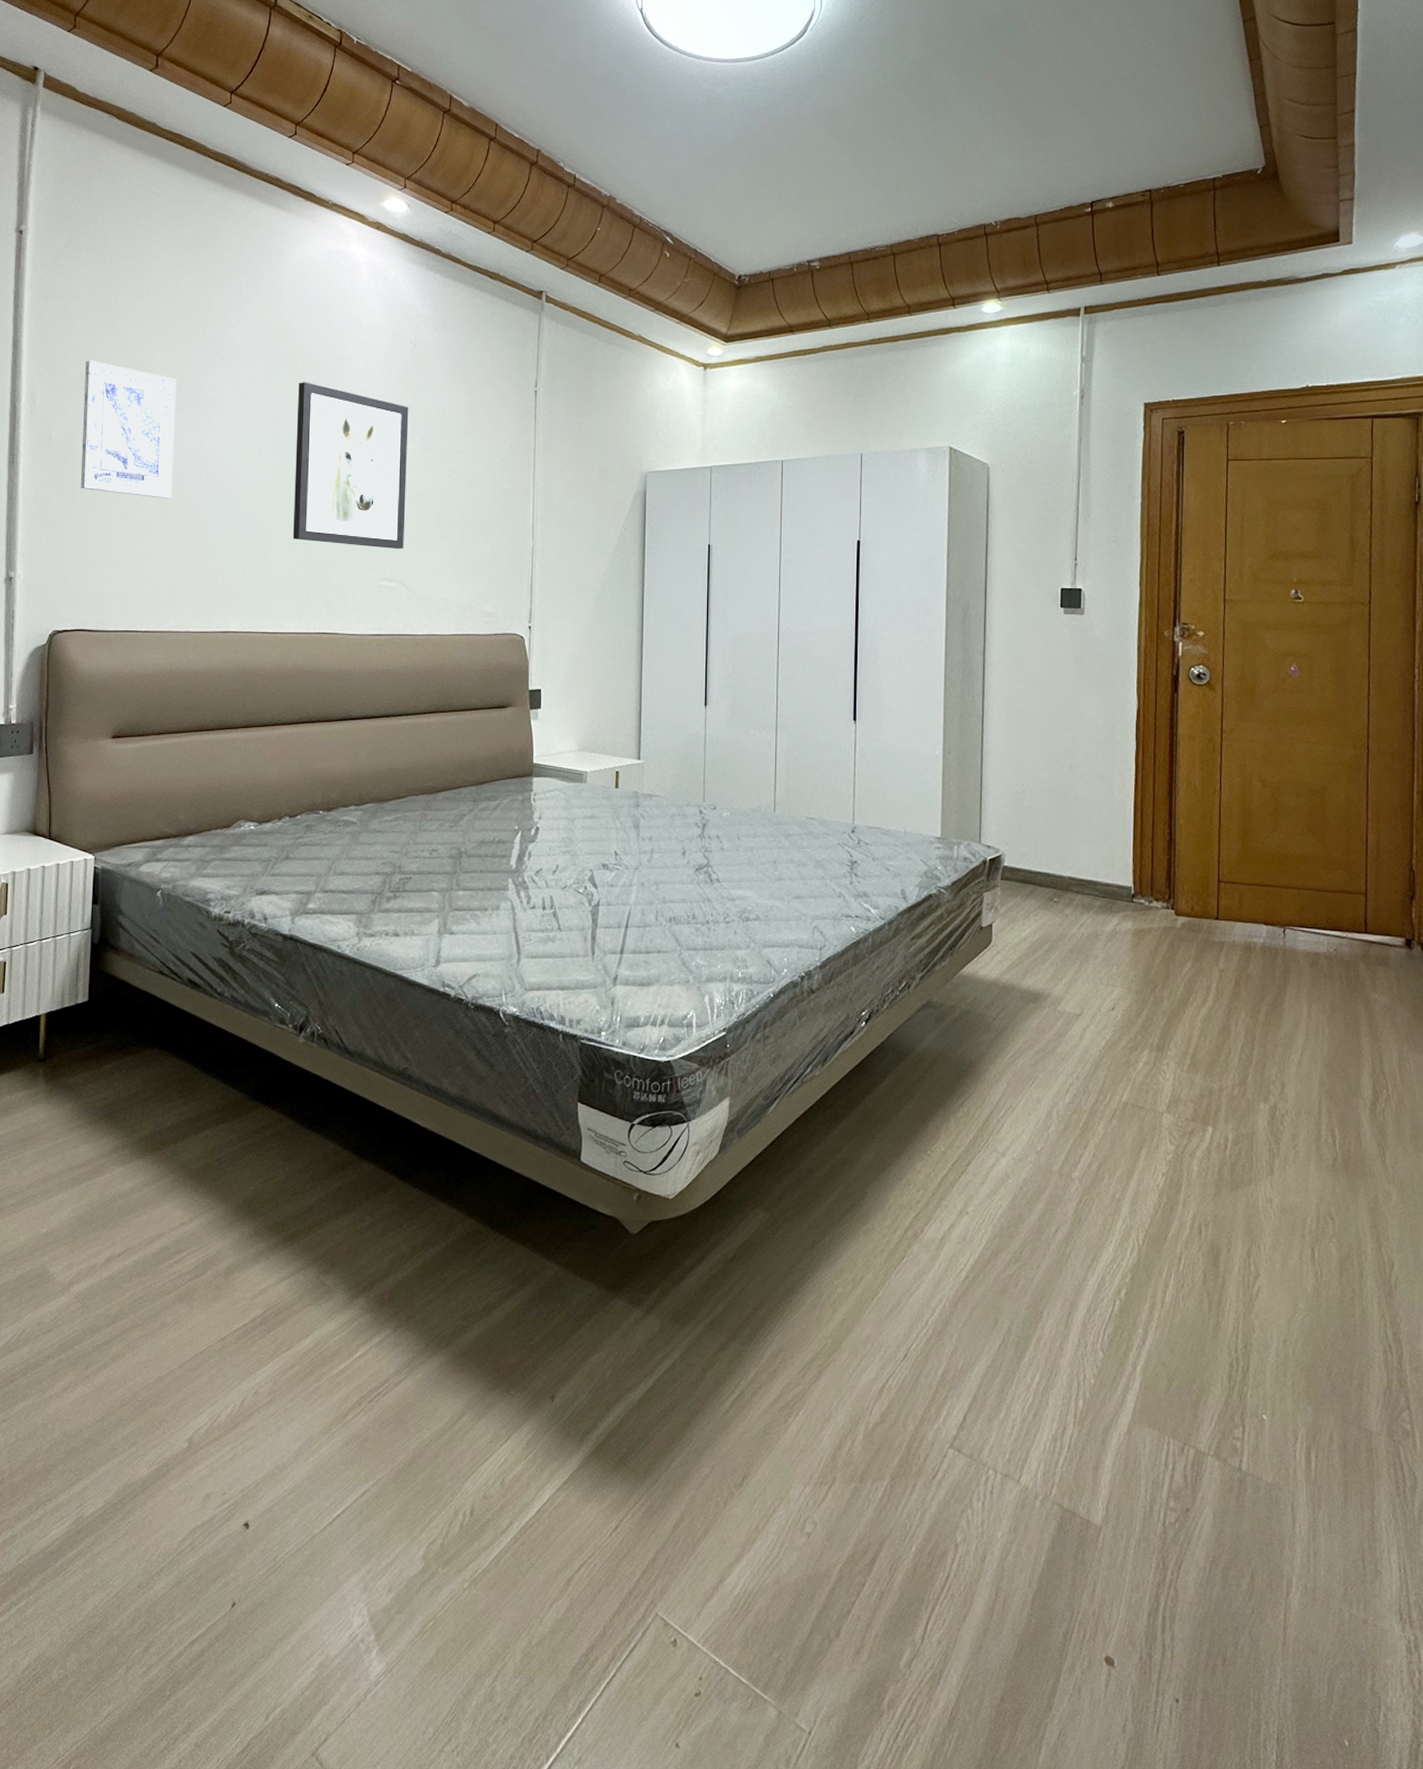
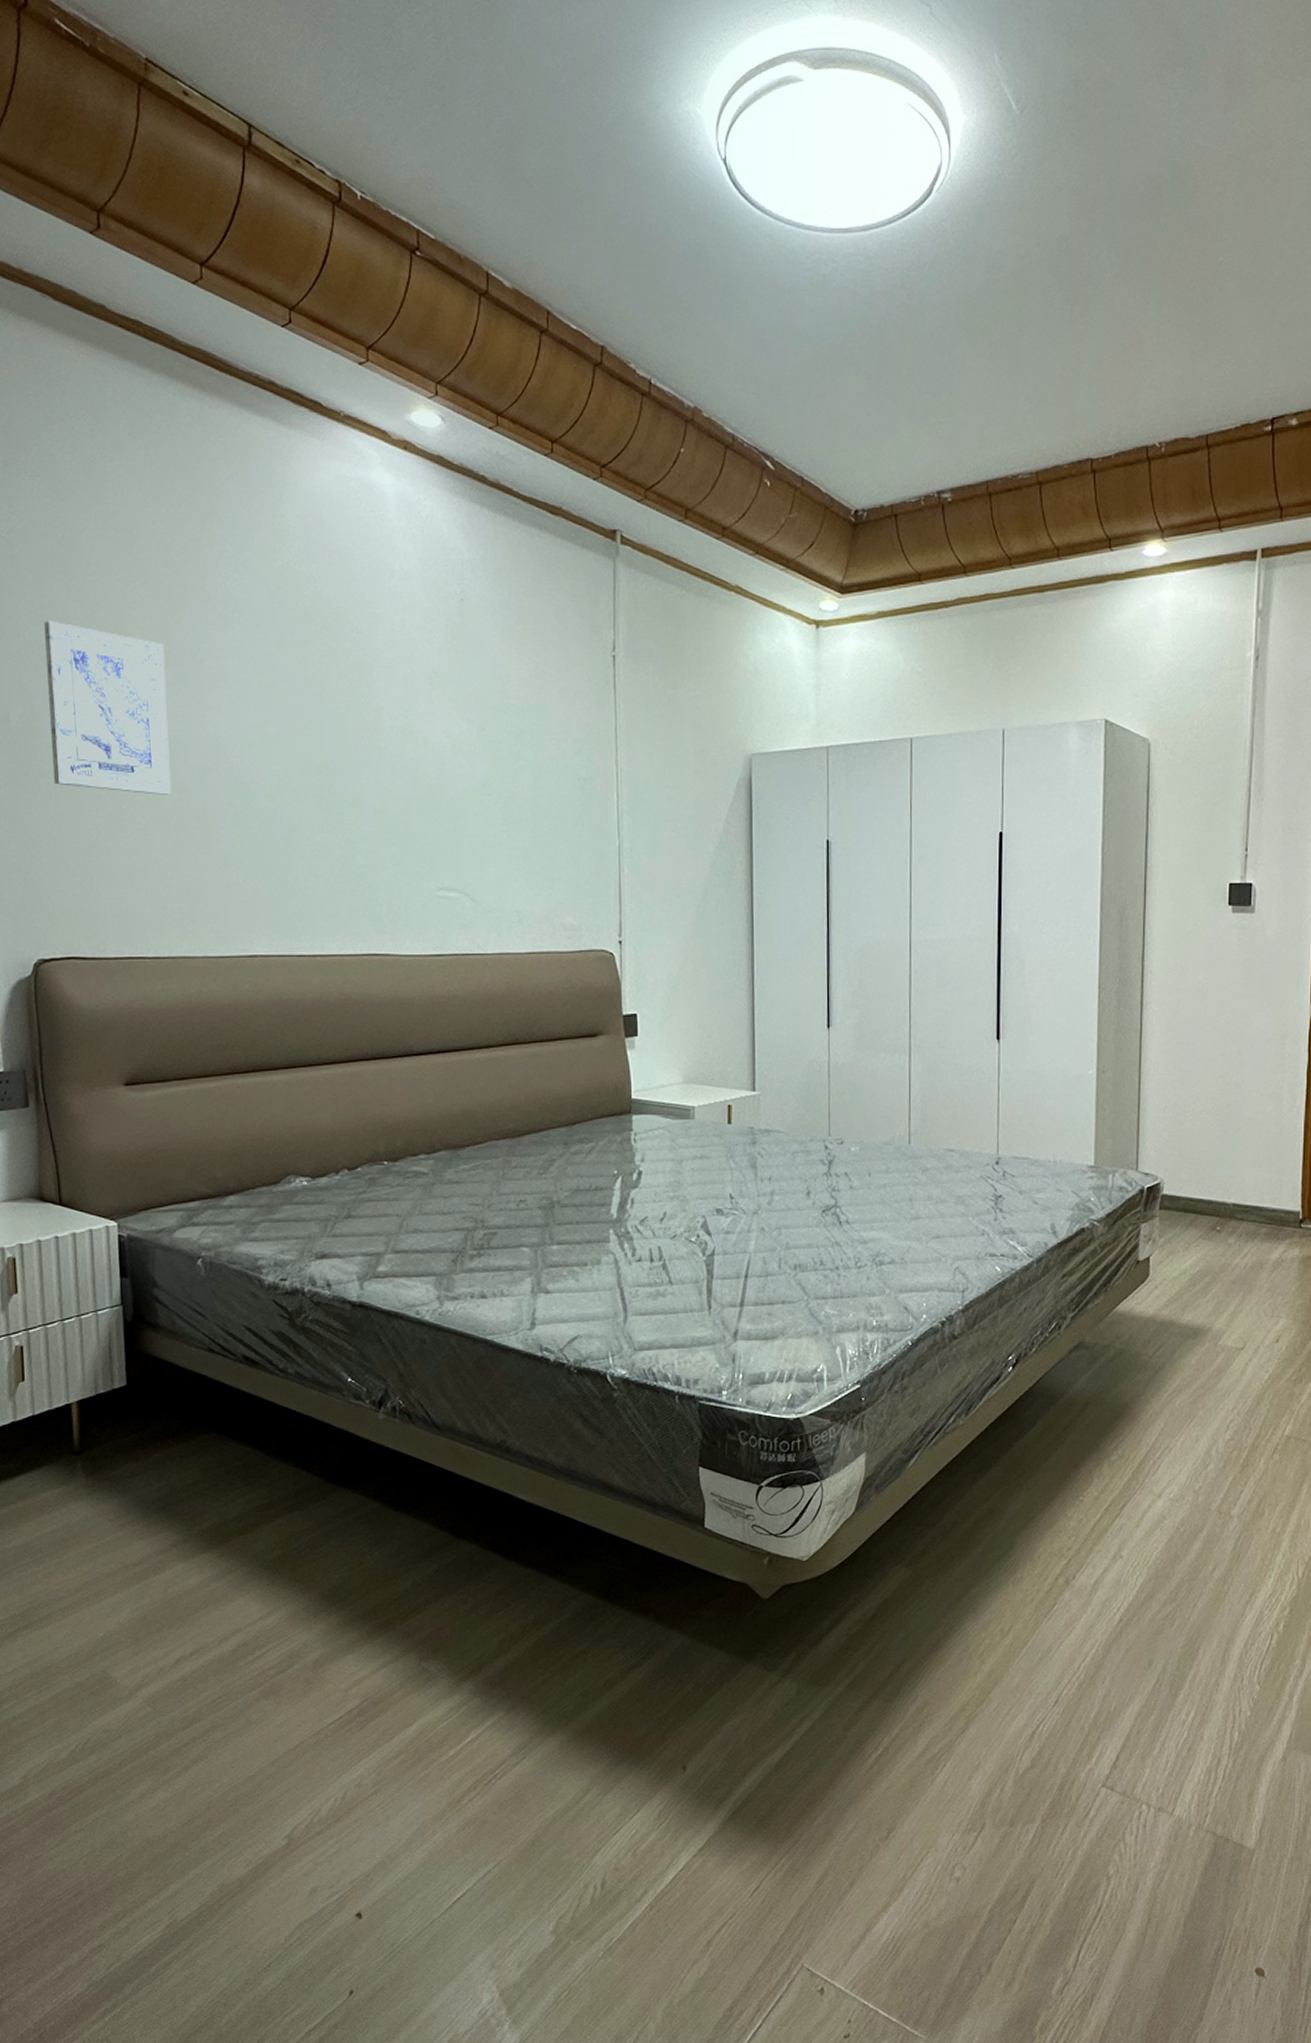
wall art: present [292,382,409,550] -> none [319,647,464,853]

